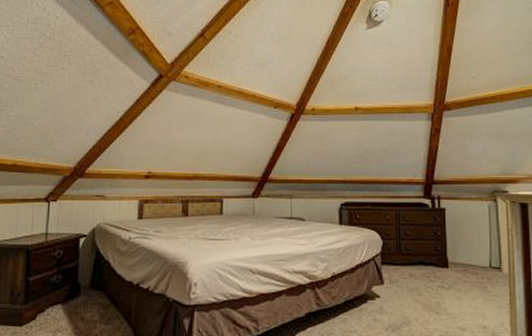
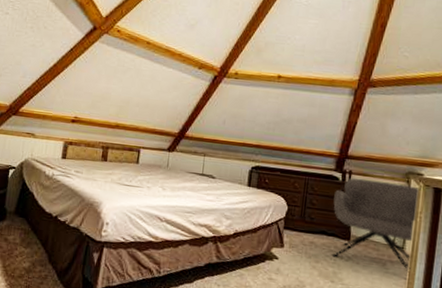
armchair: none [426,202,510,293] -> present [331,178,421,273]

